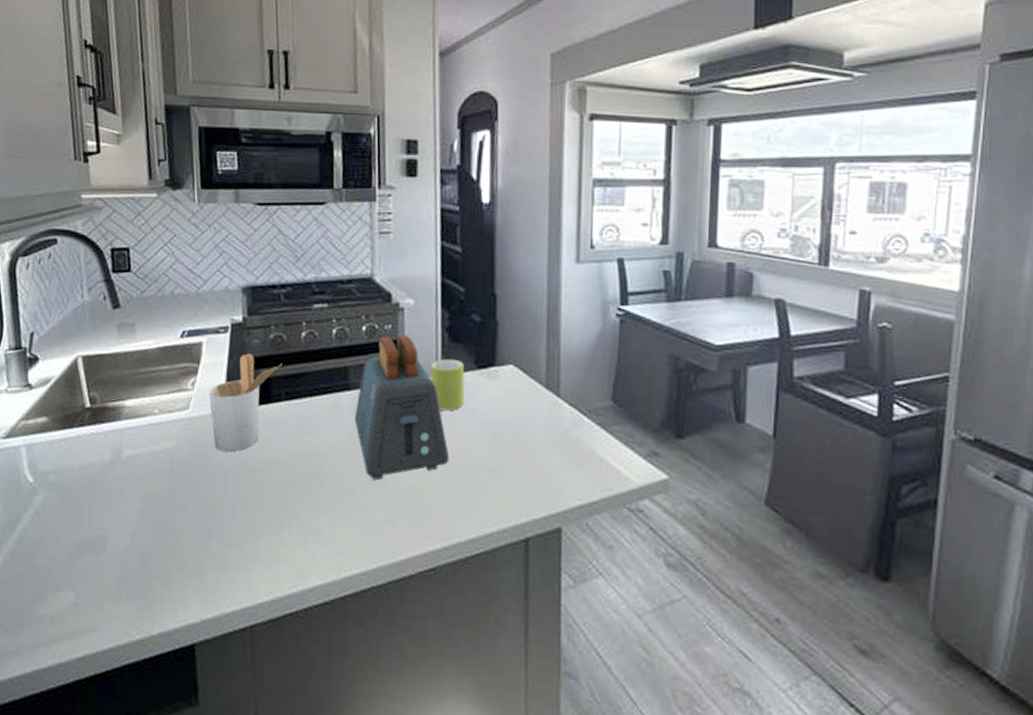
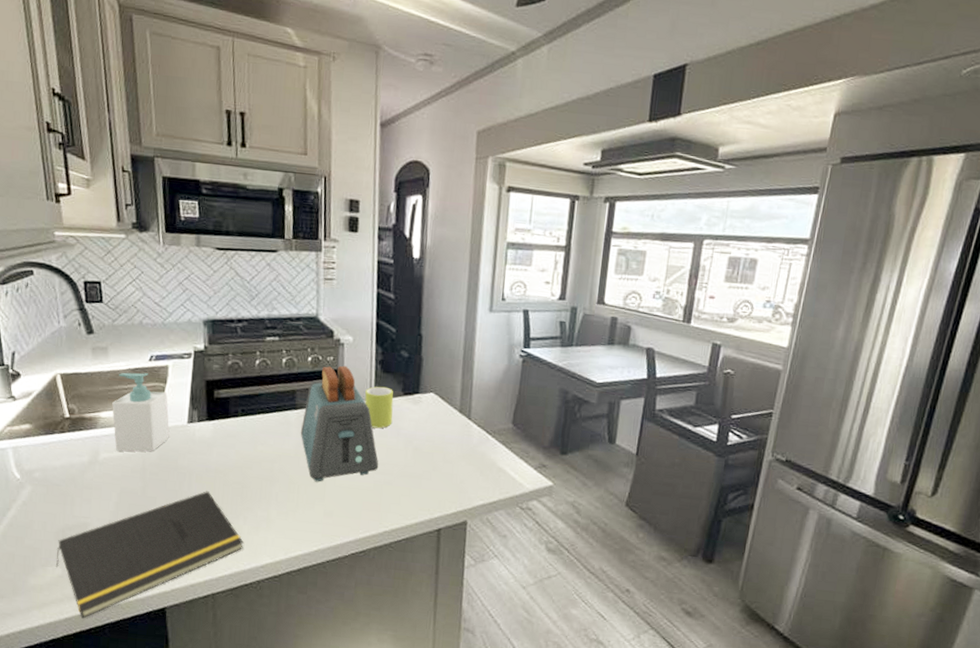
notepad: none [68,494,288,659] -> present [55,491,244,619]
soap bottle: none [138,352,203,448] -> present [112,372,170,452]
utensil holder: present [208,353,282,452] -> none [175,376,239,457]

